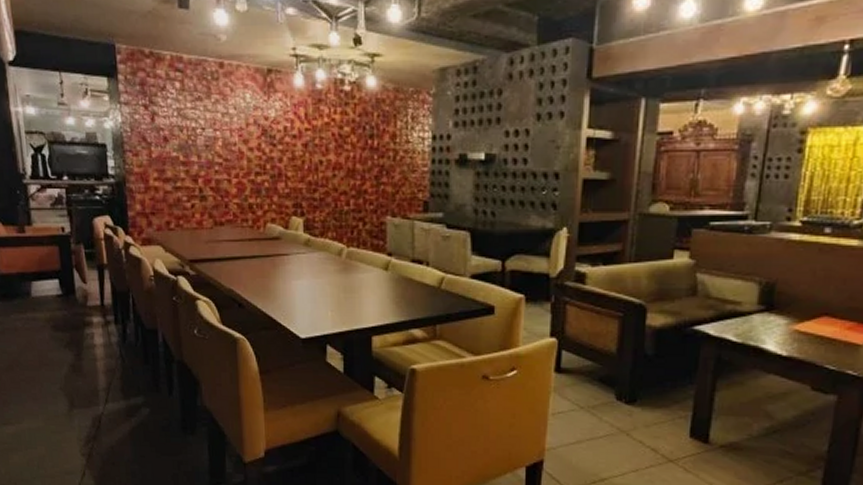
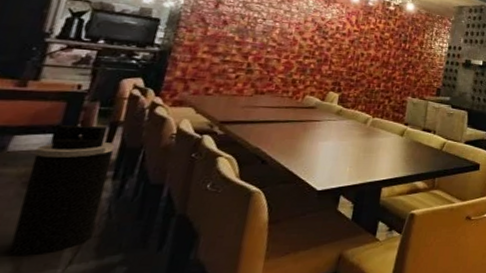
trash can: none [51,270,116,393] -> present [8,125,114,256]

